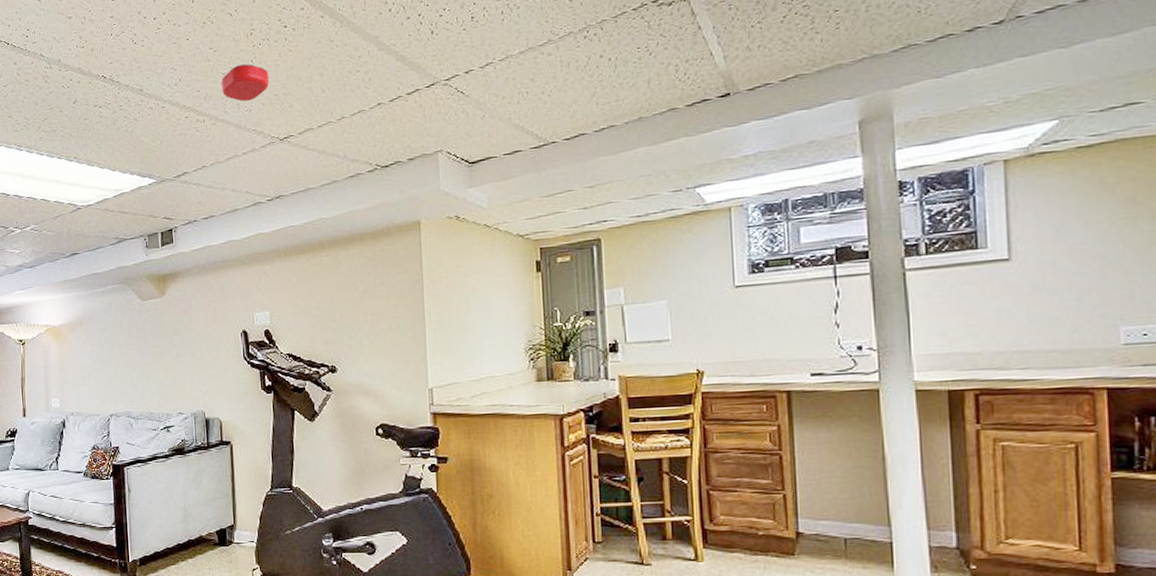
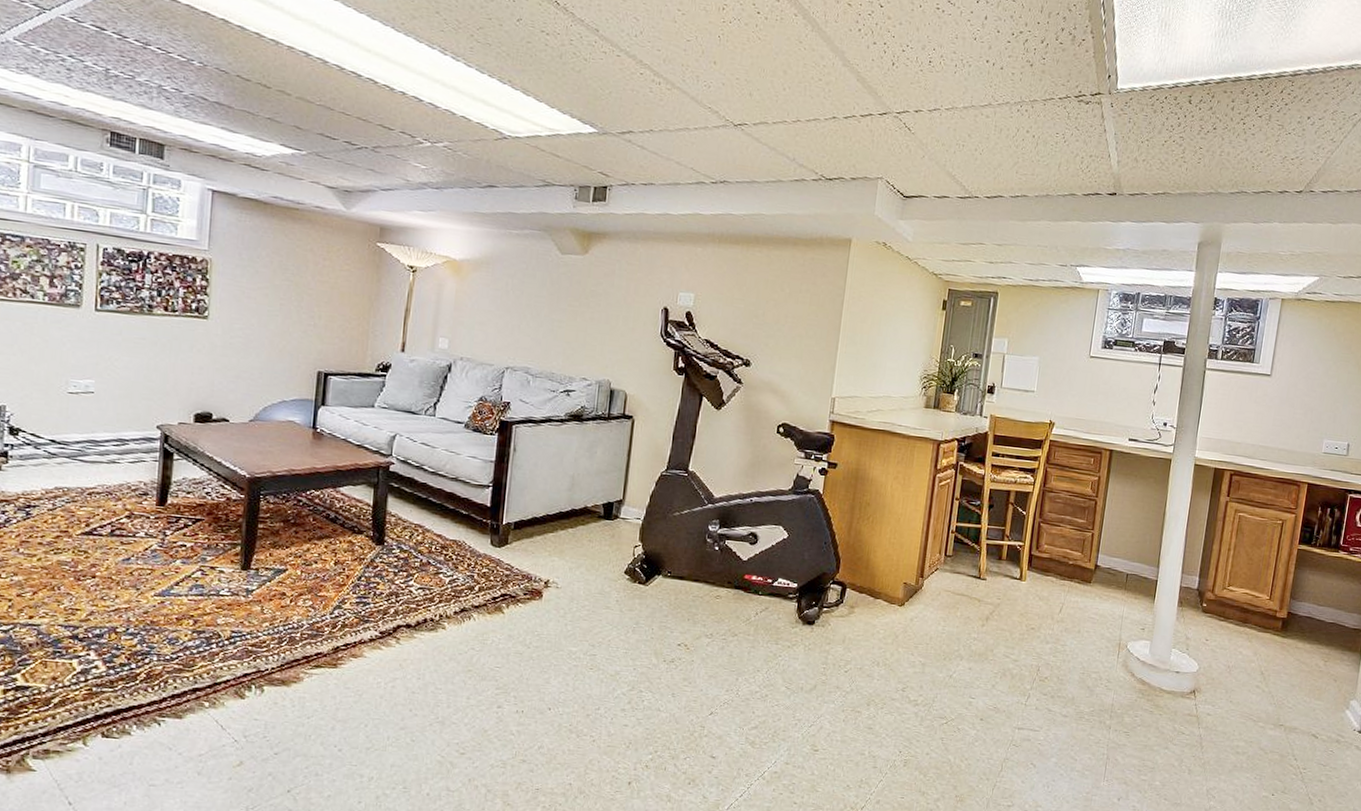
smoke detector: present [222,63,270,102] -> none [684,36,734,77]

